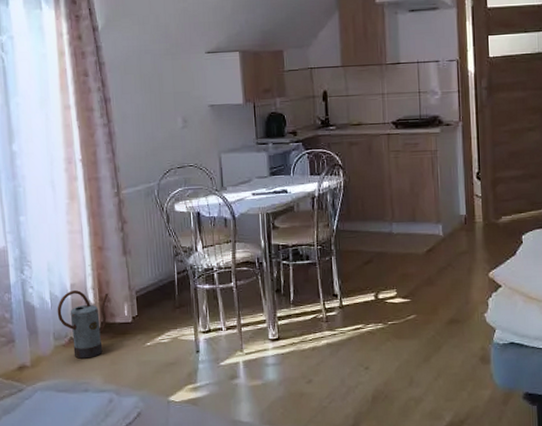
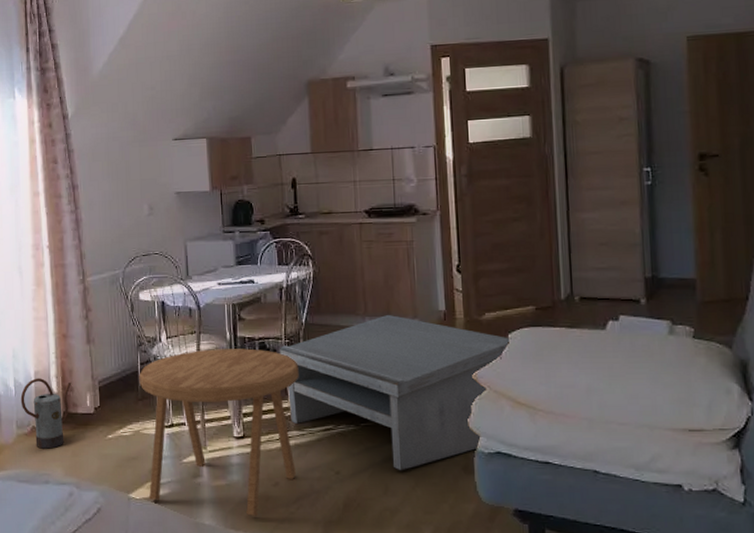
side table: none [176,255,331,412] -> present [139,348,299,516]
coffee table: none [312,220,525,364] -> present [280,315,512,471]

